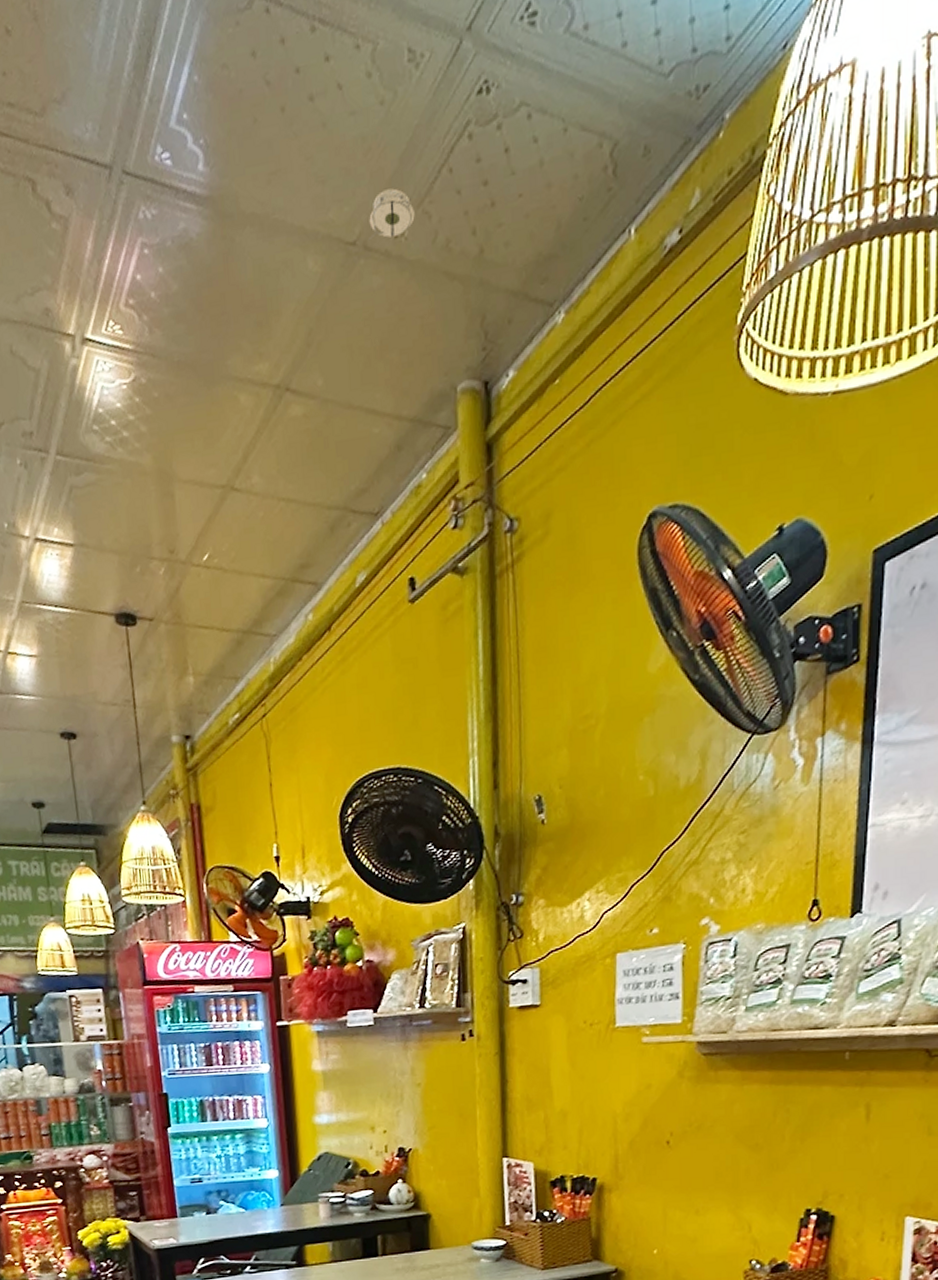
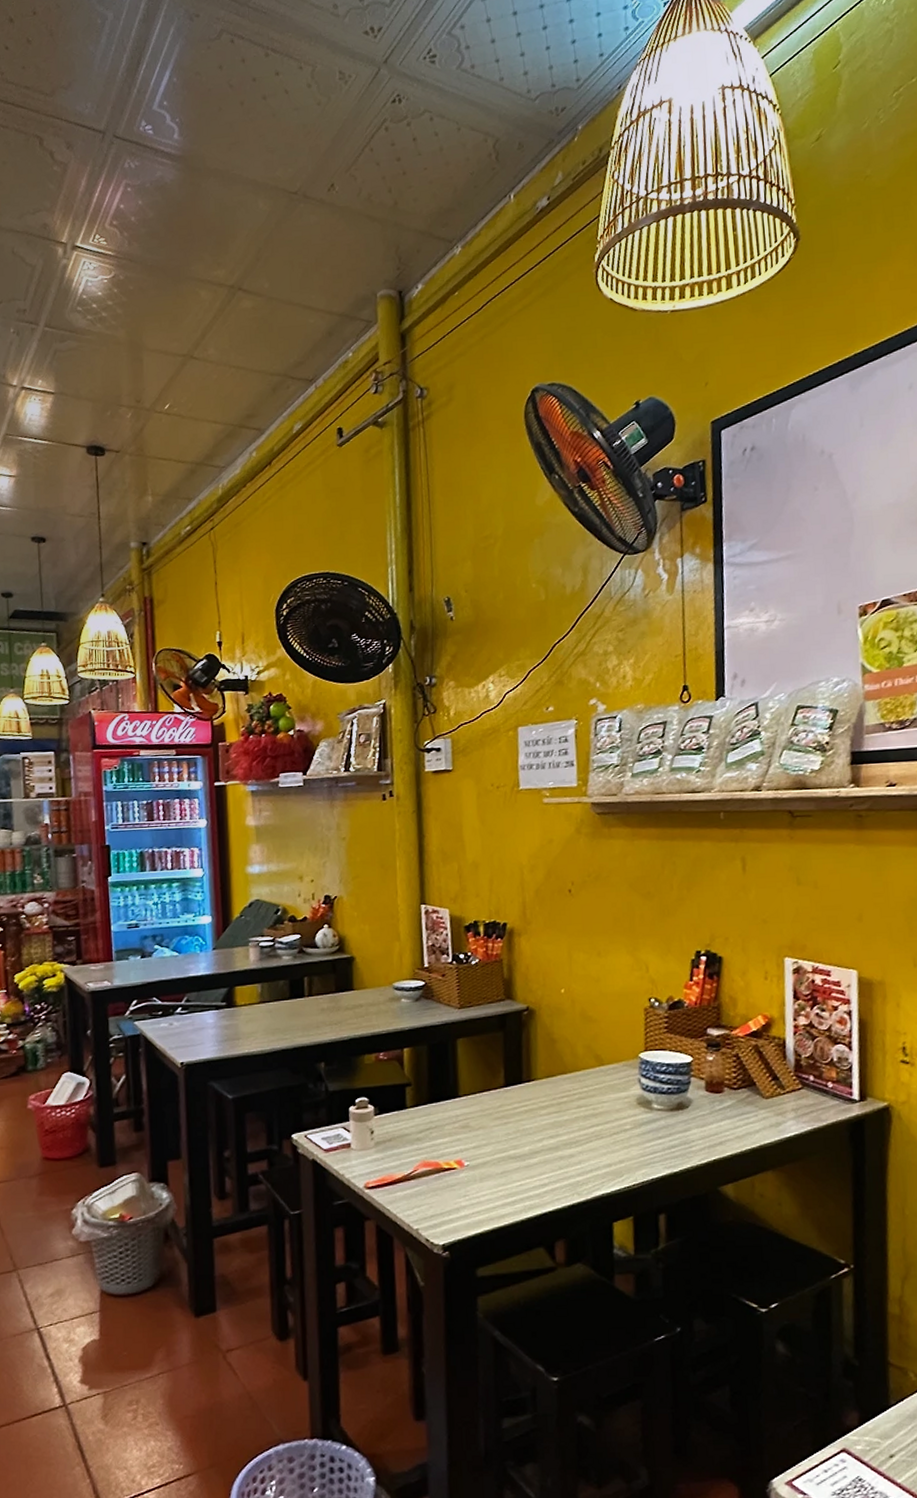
smoke detector: present [369,188,415,241] -> none [307,159,344,192]

